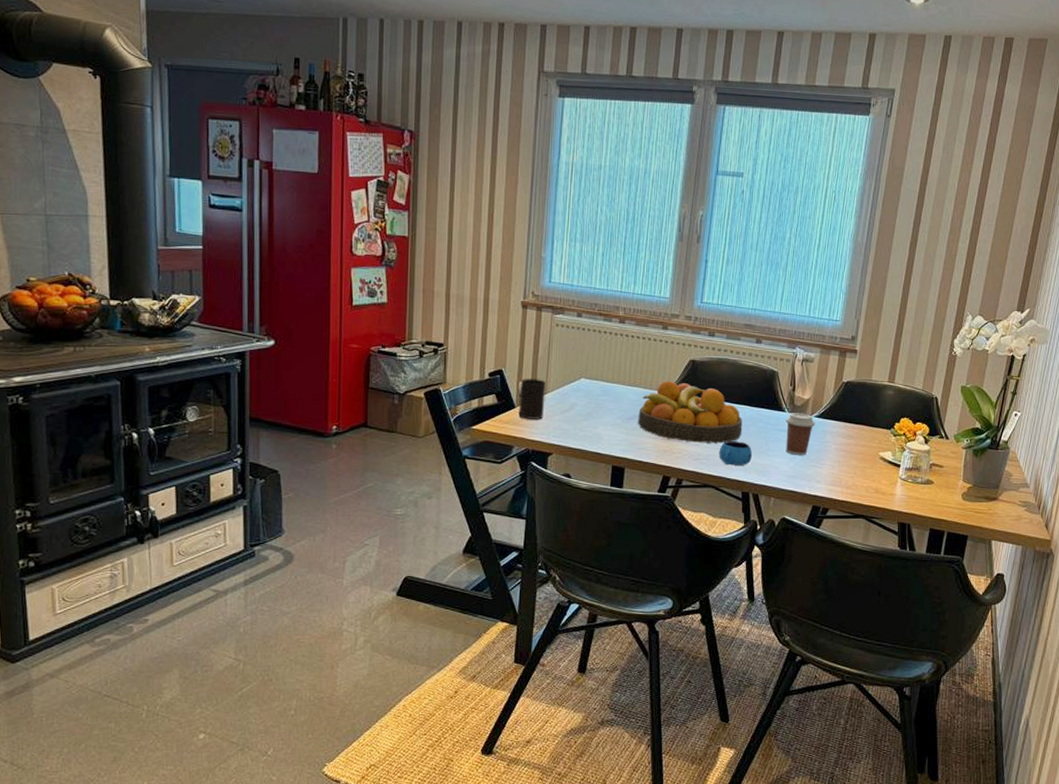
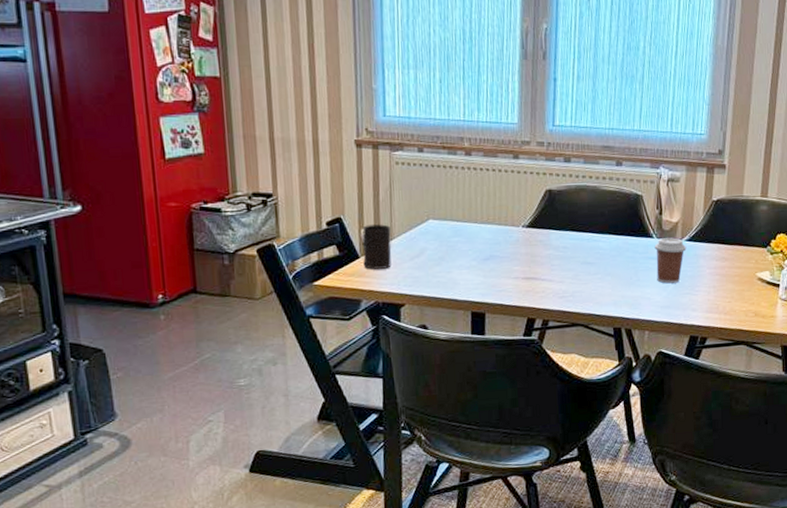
fruit bowl: present [638,380,743,443] -> none [495,214,609,280]
mug: present [719,441,752,466] -> none [585,274,621,301]

